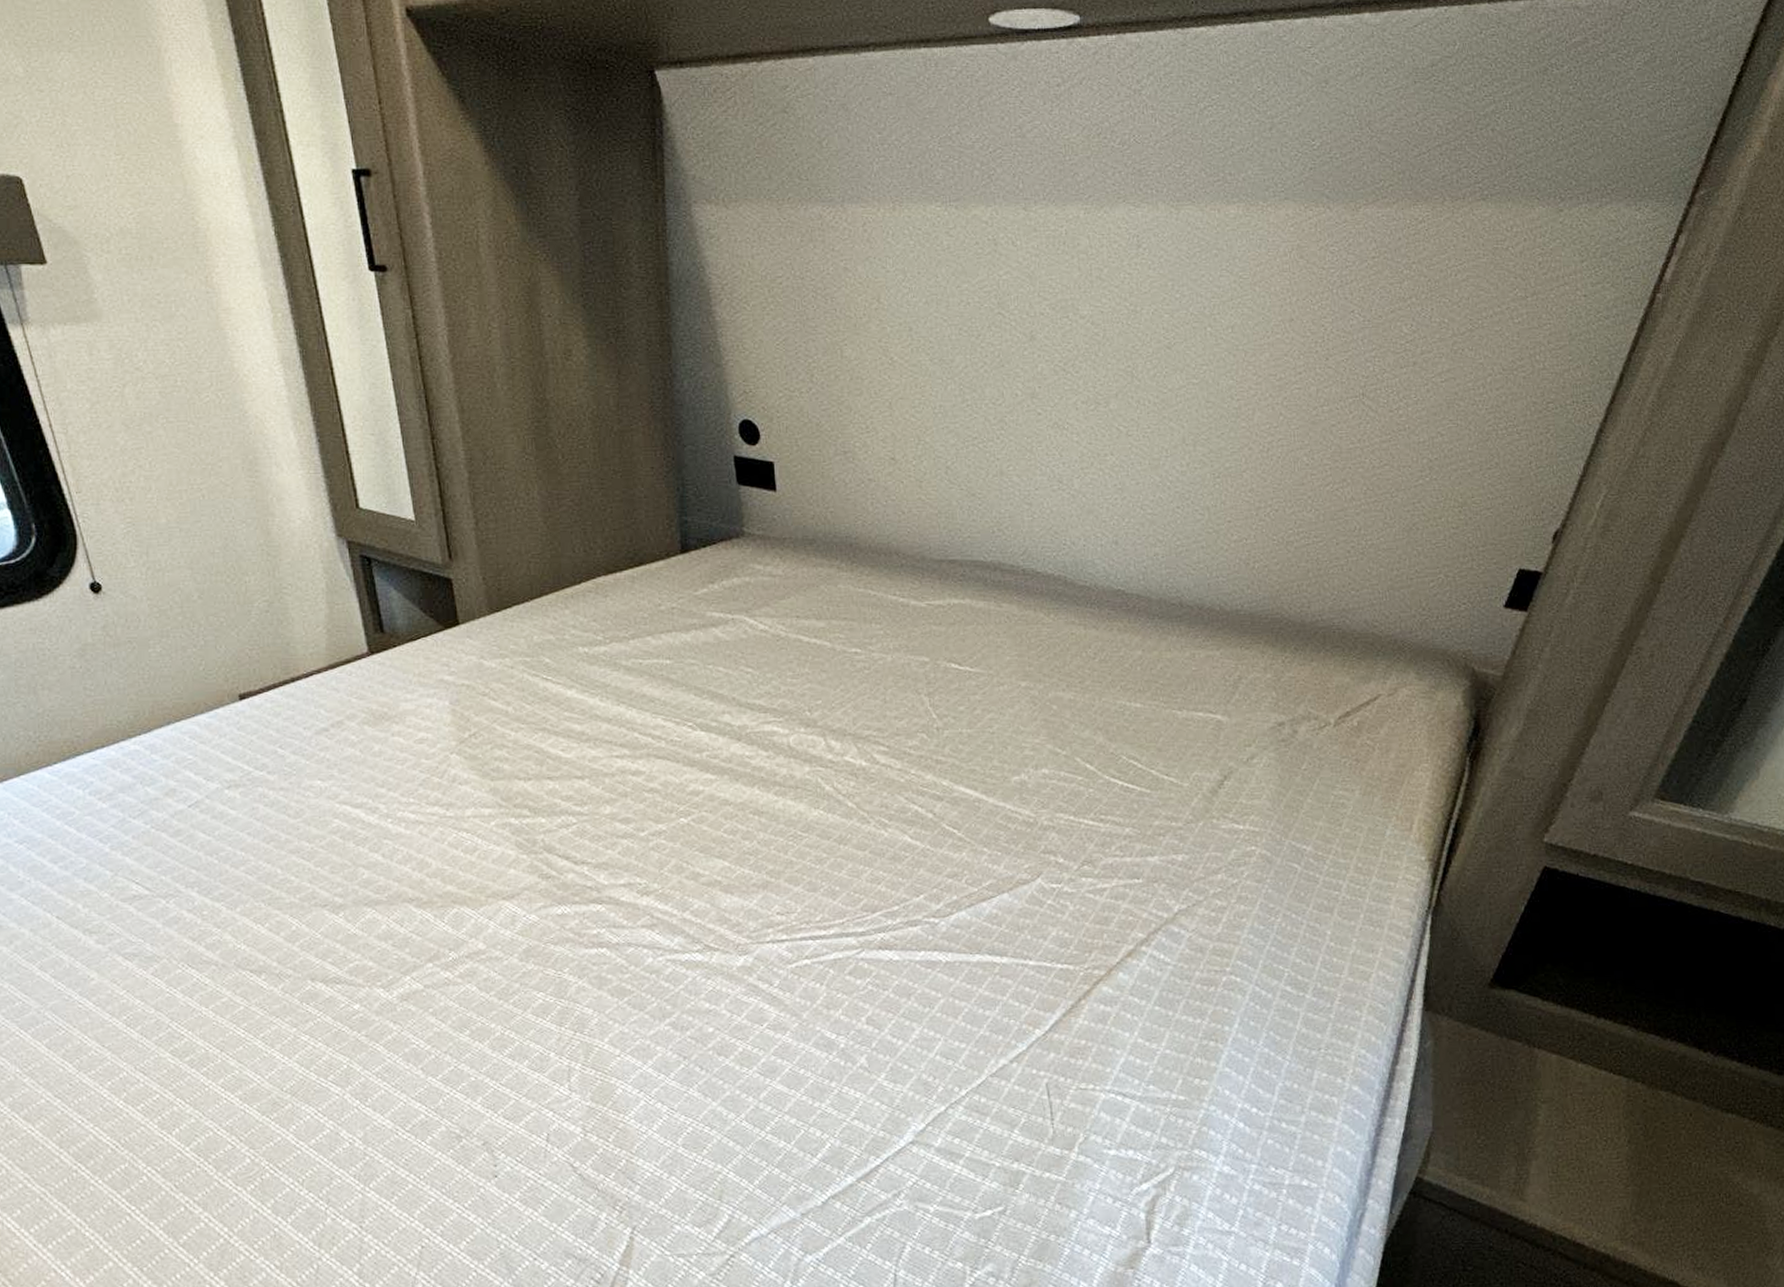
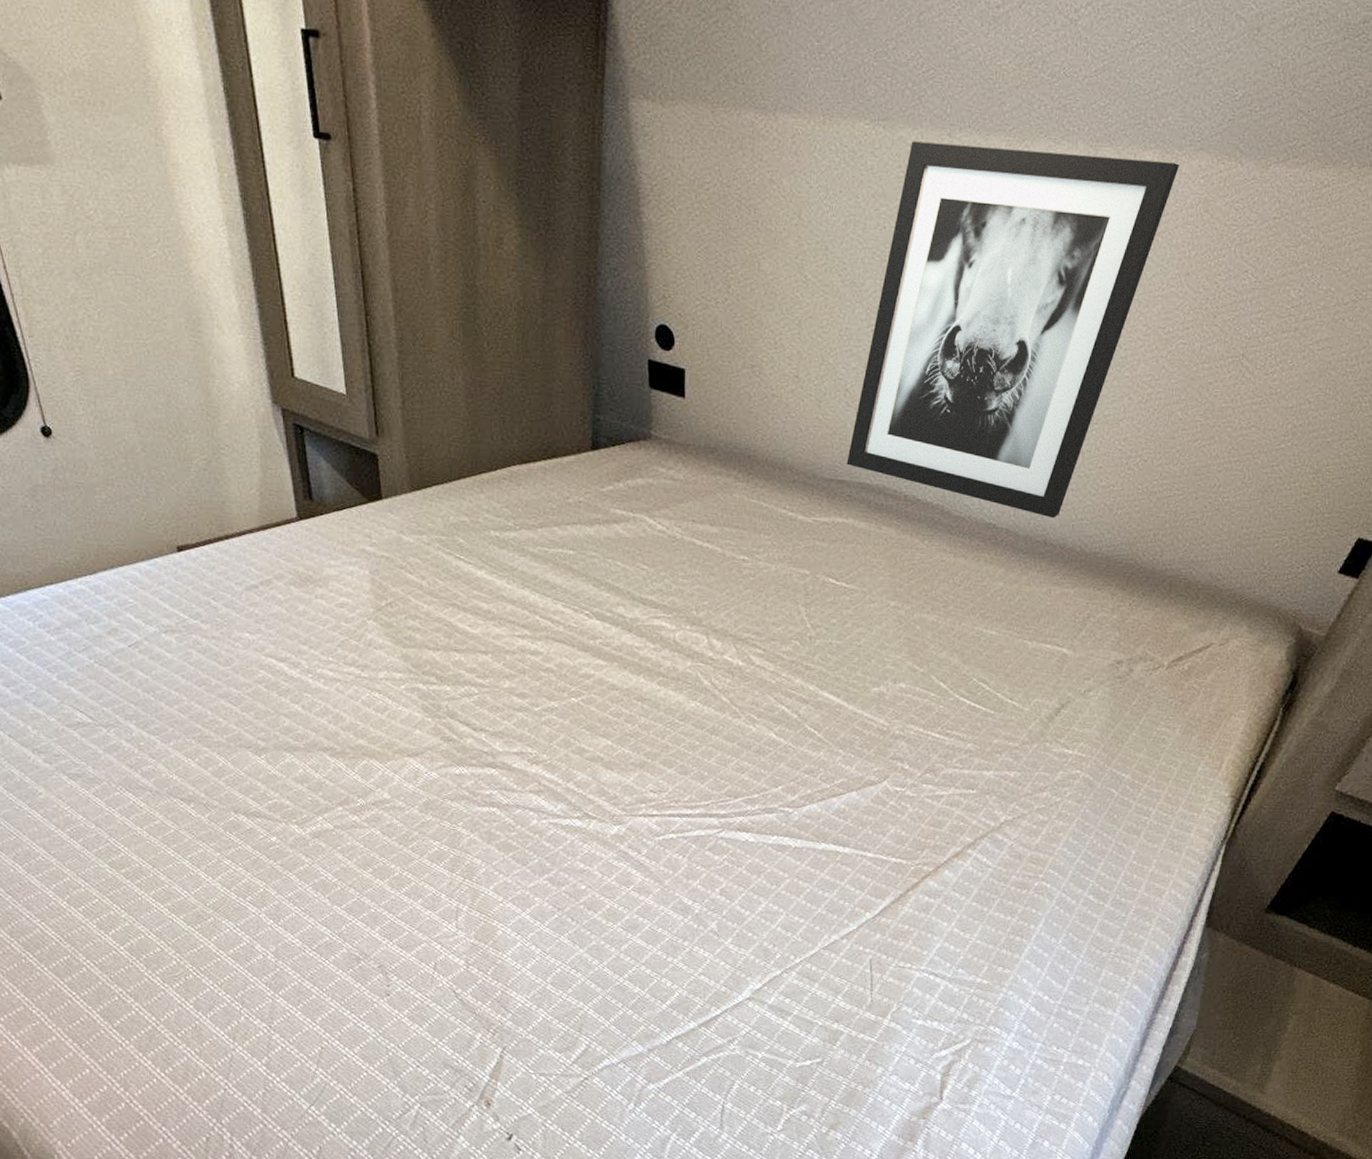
wall art: none [956,214,1266,579] -> present [846,141,1179,518]

